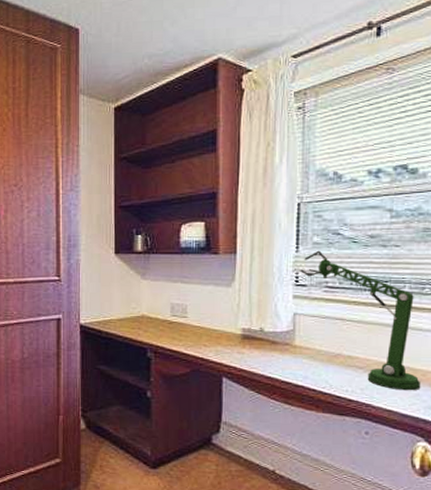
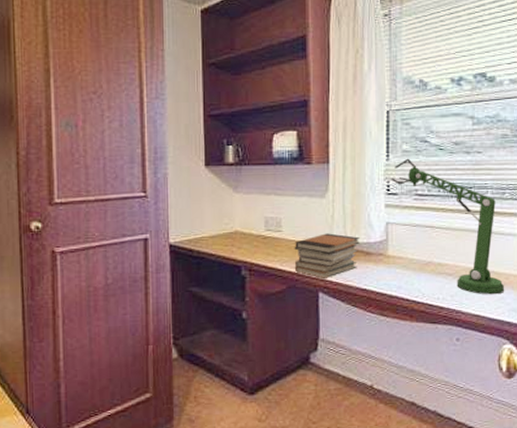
book stack: none [198,321,266,365] -> present [294,233,360,280]

